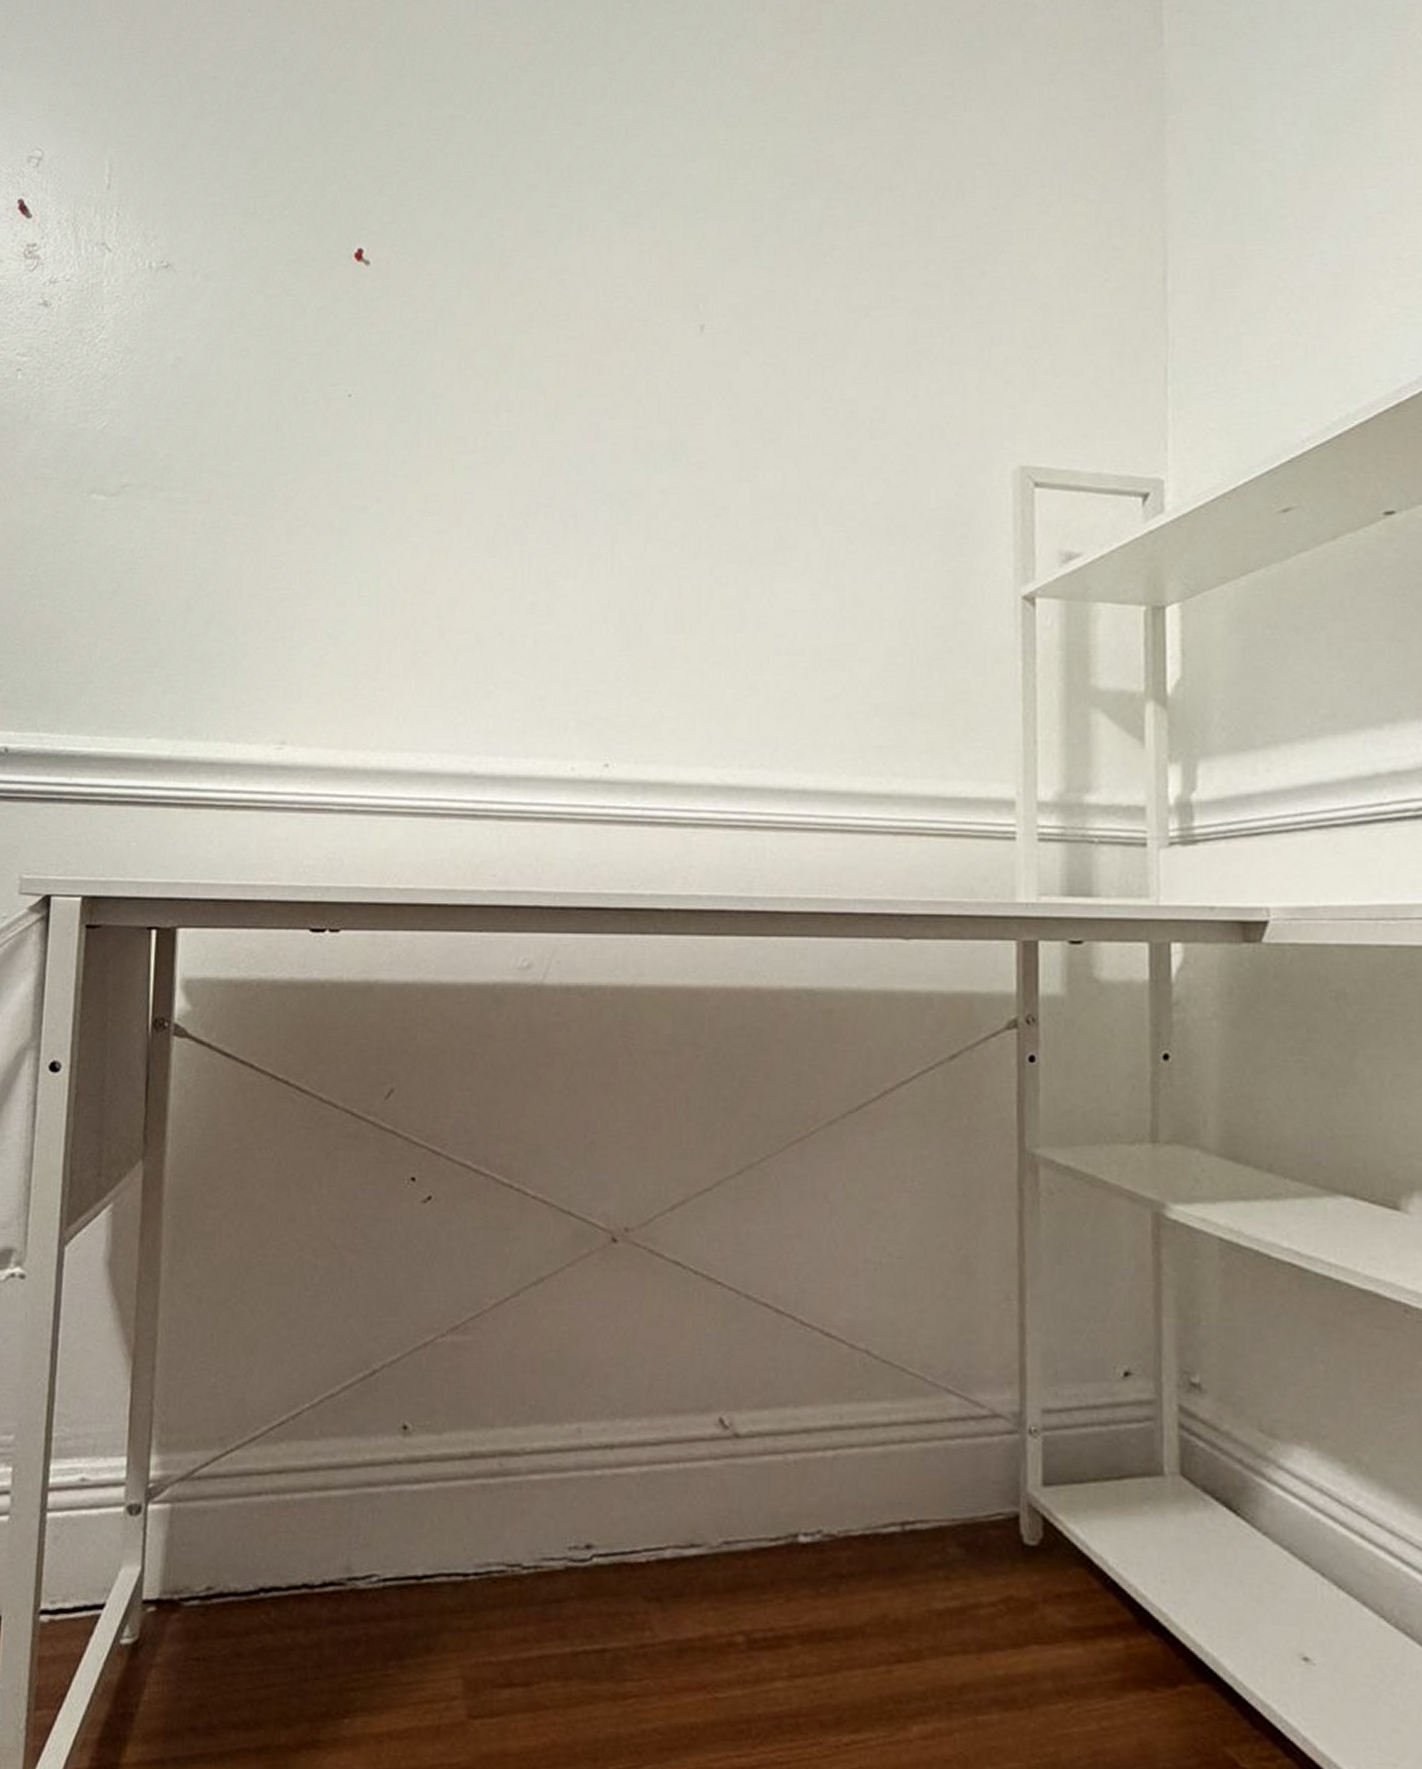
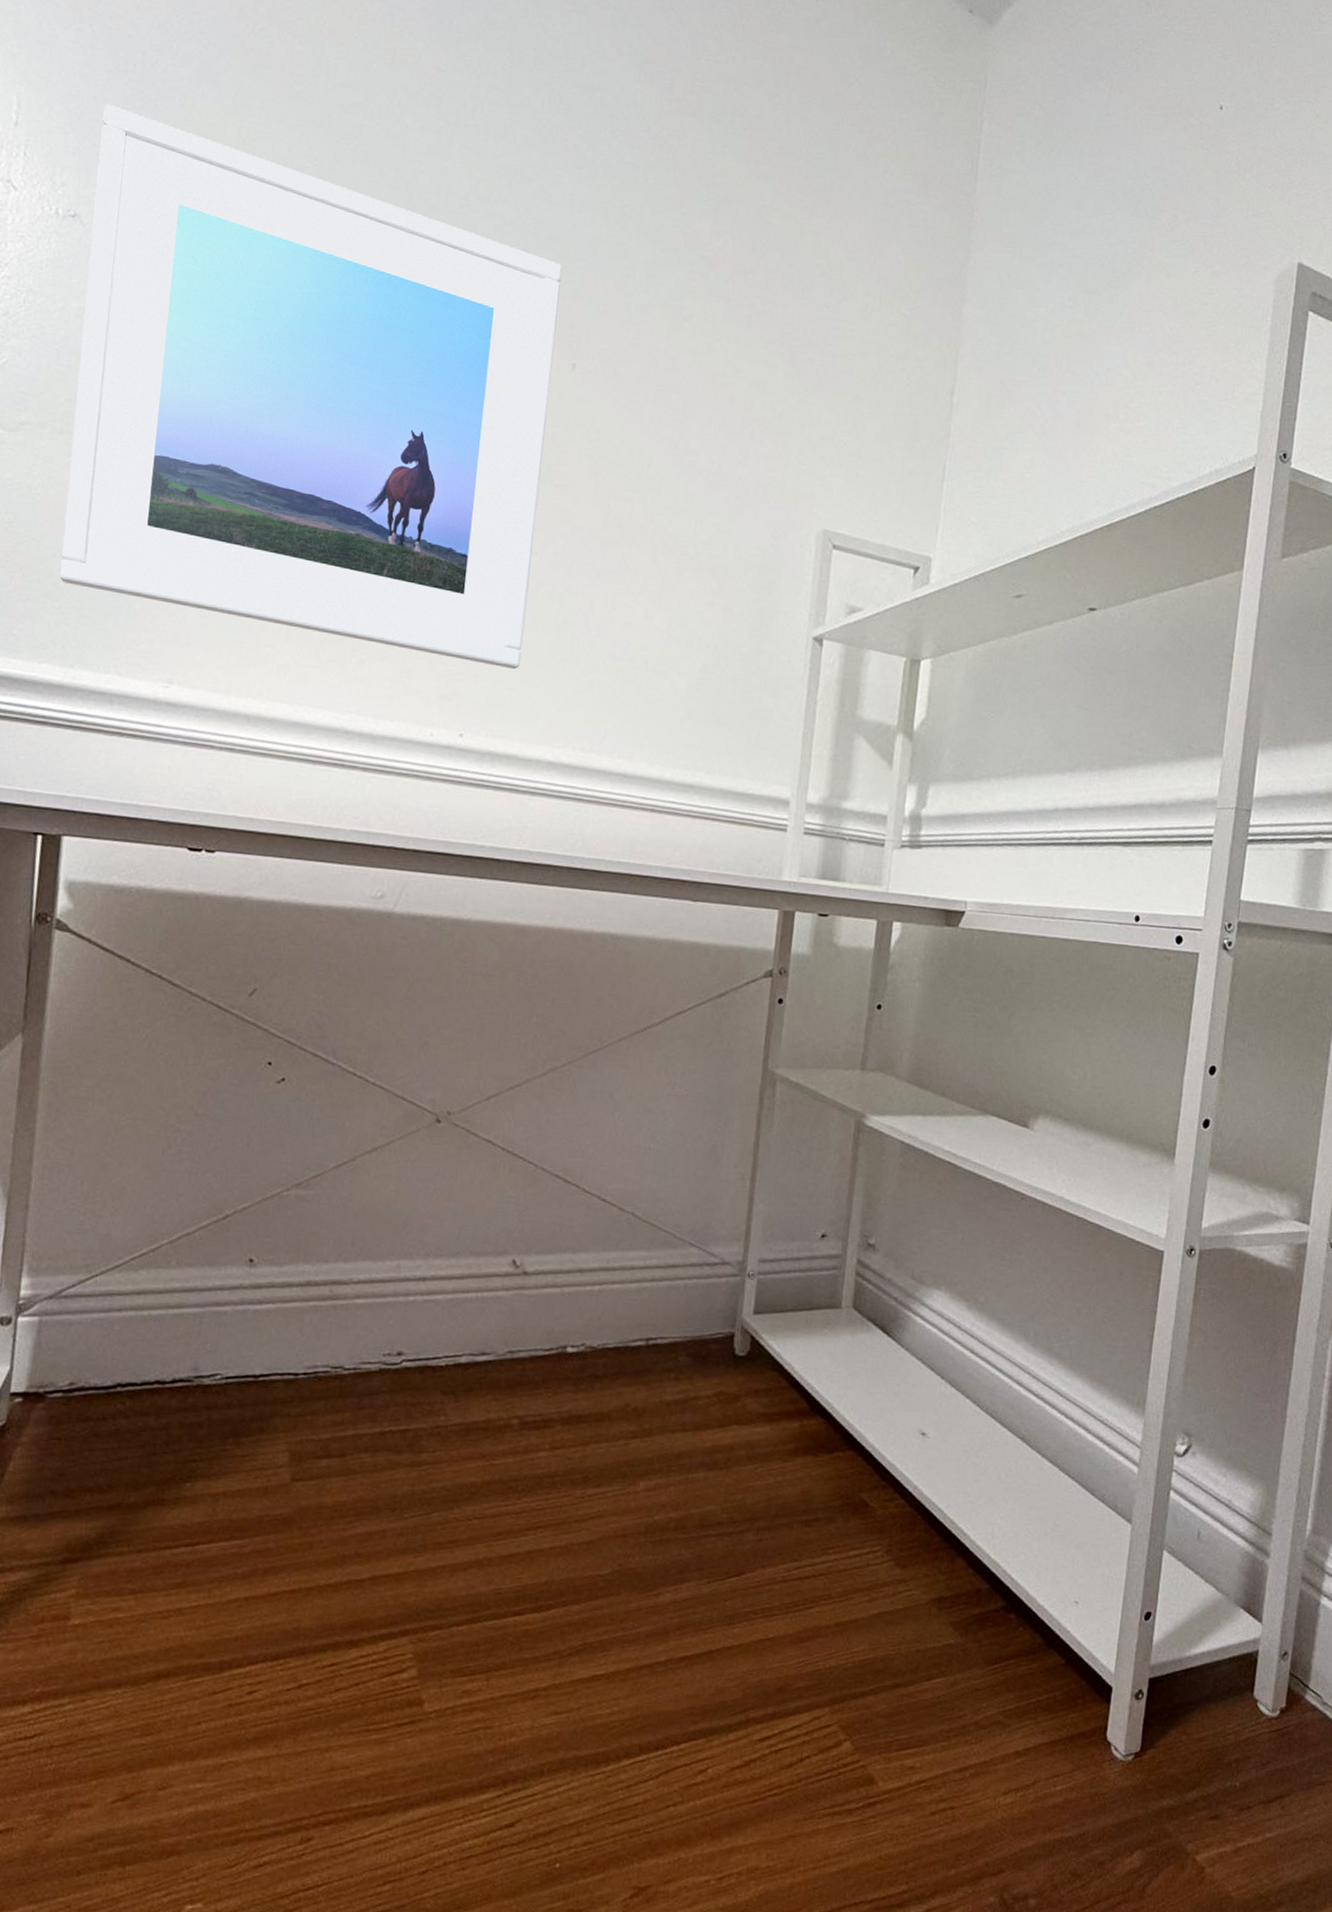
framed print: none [165,148,679,682] -> present [59,103,562,670]

